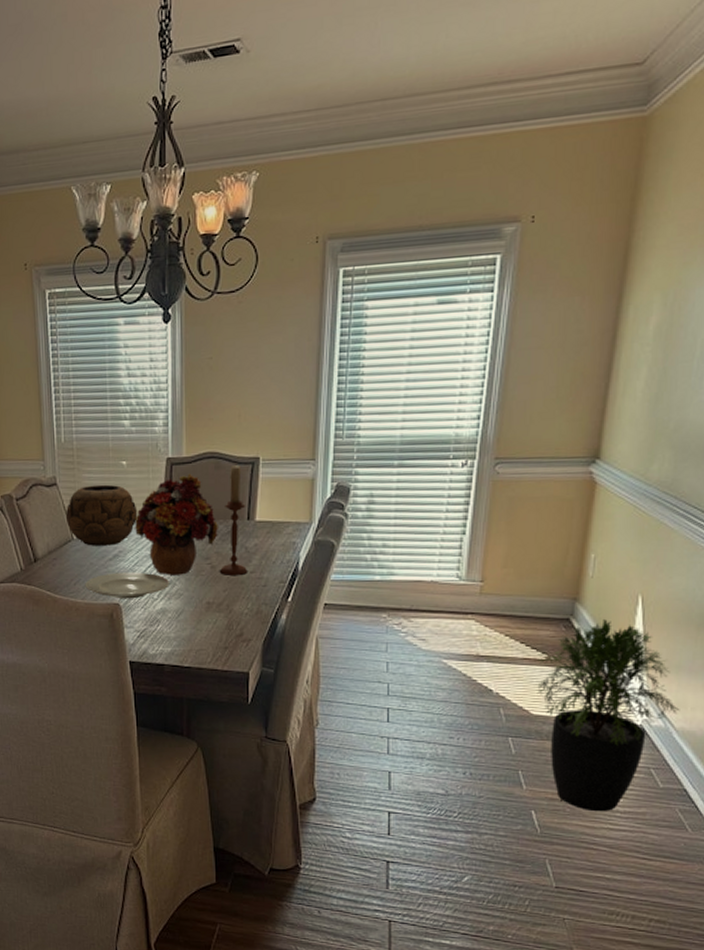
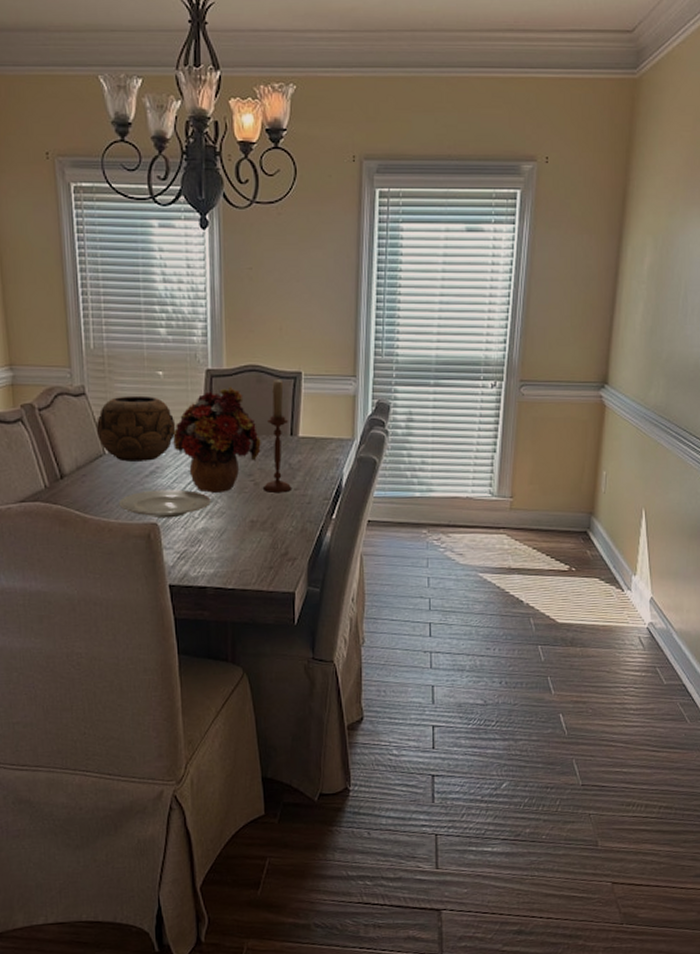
potted plant: present [537,619,680,812] -> none [561,532,678,711]

